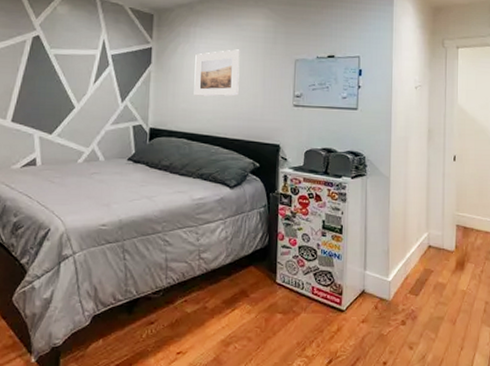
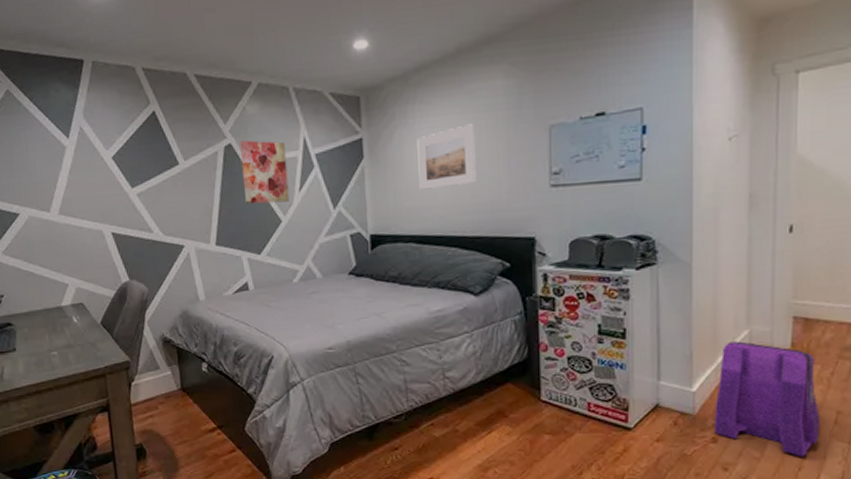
wall art: none [44,35,87,91] -> present [239,140,290,205]
backpack: none [403,241,475,339] -> present [714,341,820,457]

